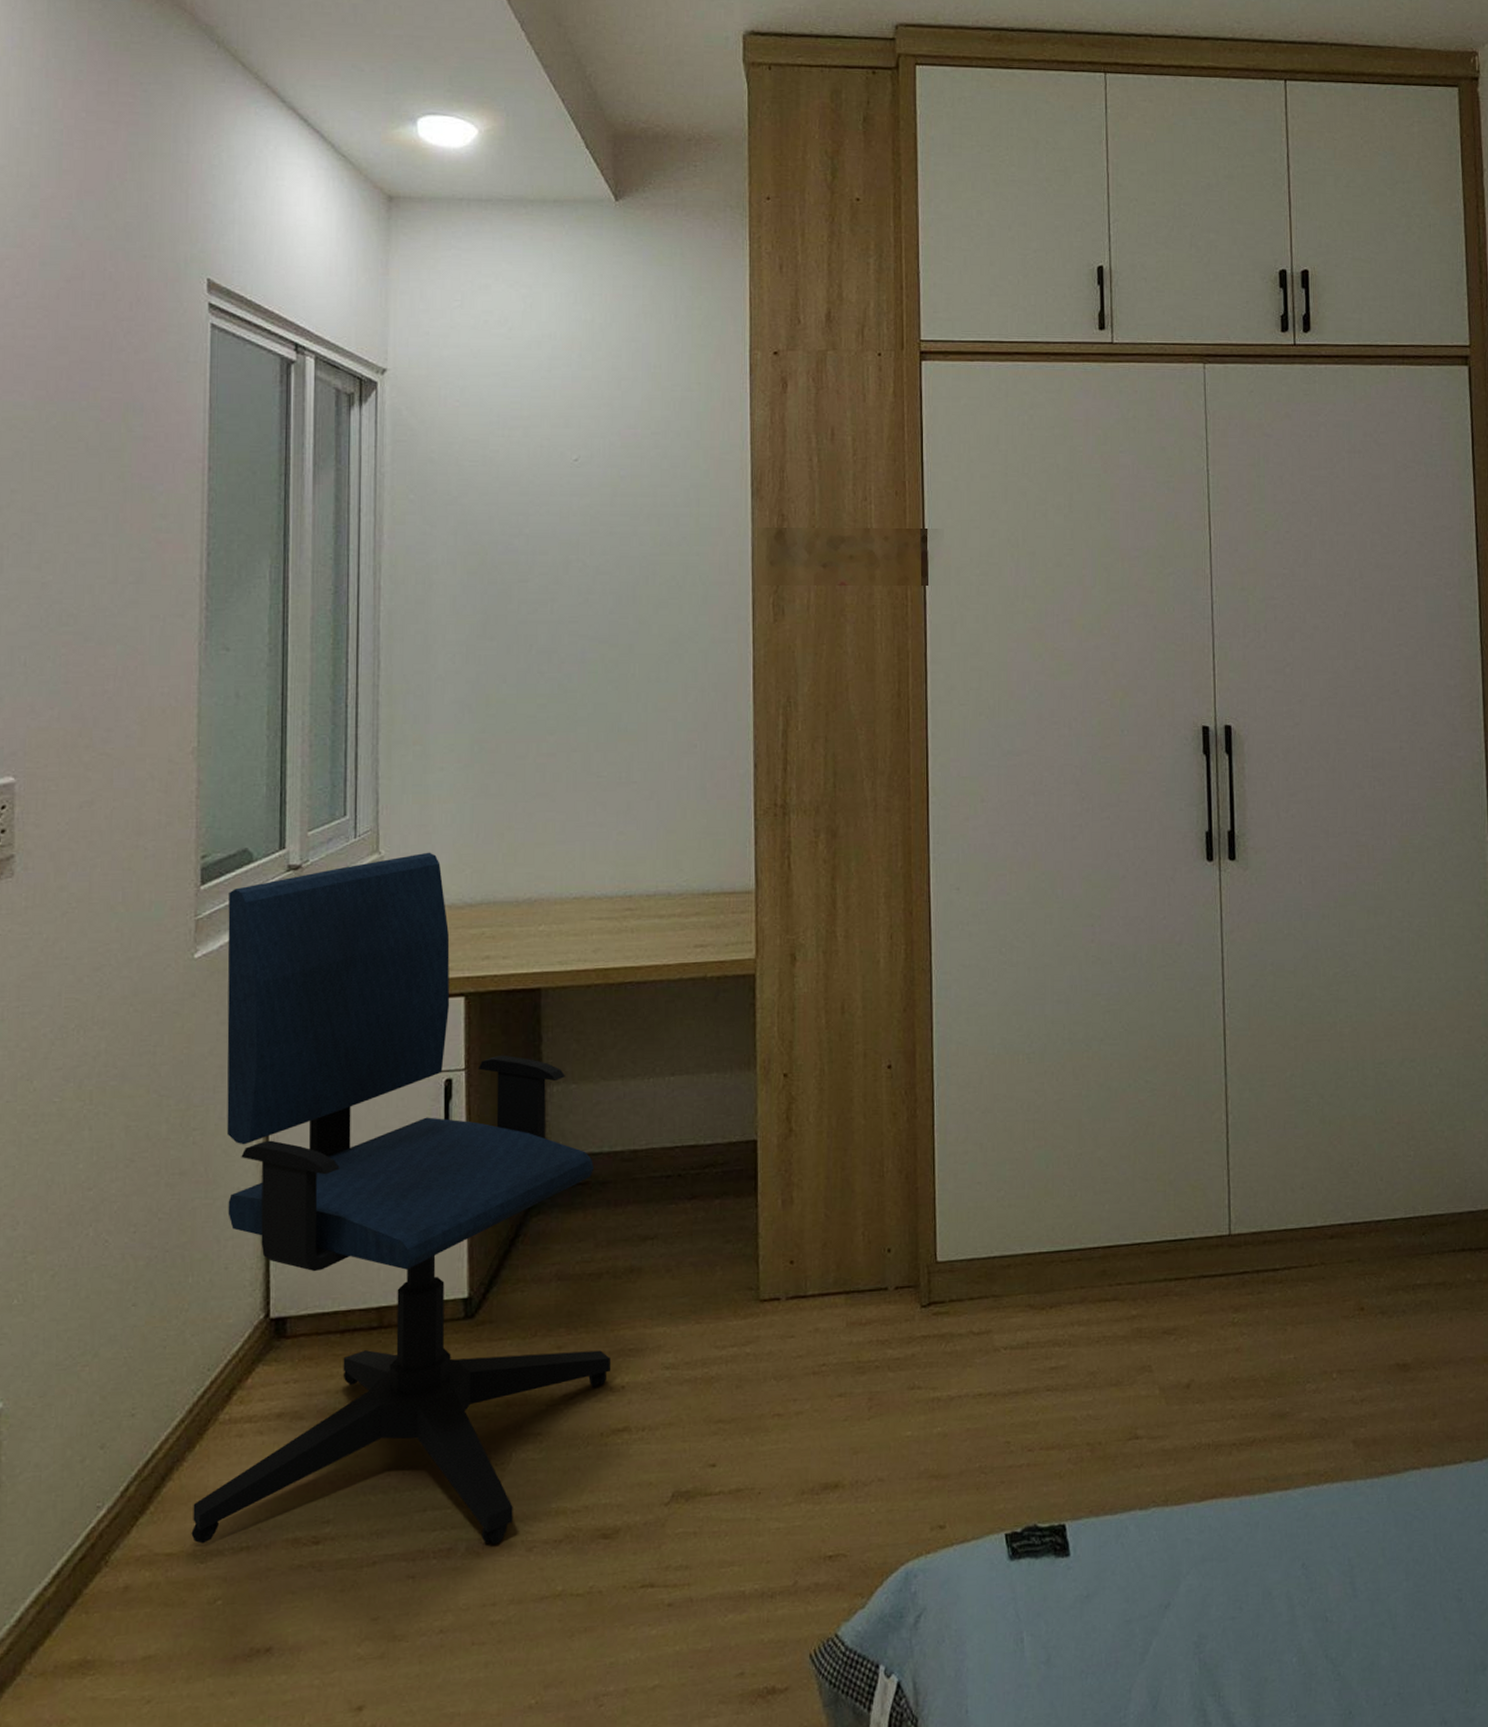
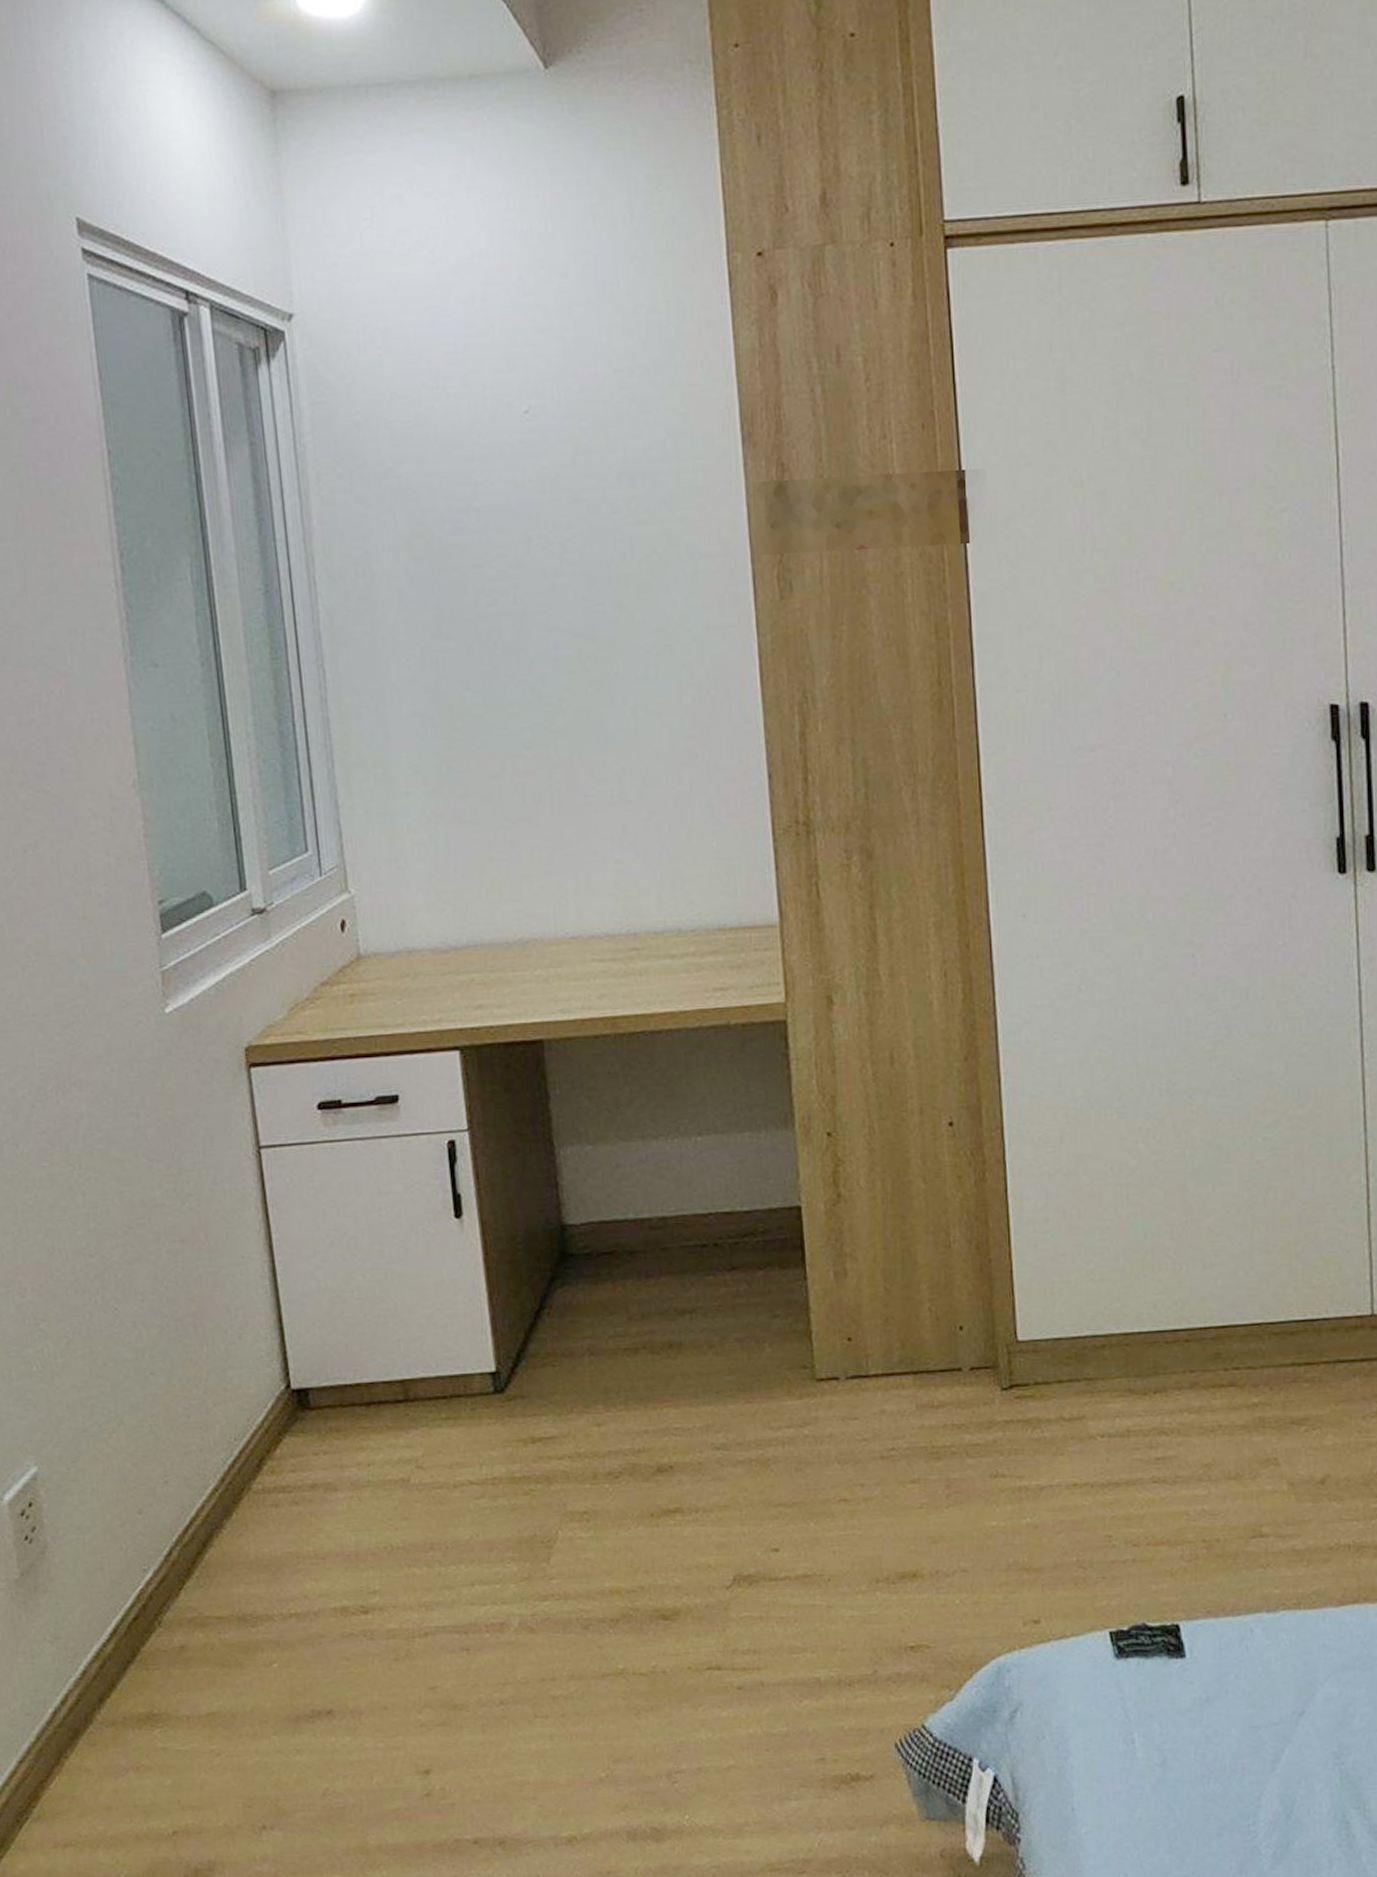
office chair: present [191,852,610,1544] -> none [192,889,656,1620]

